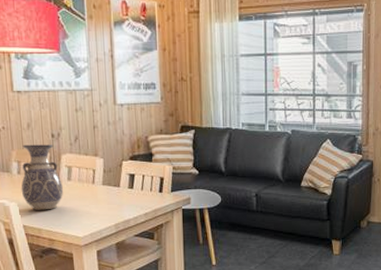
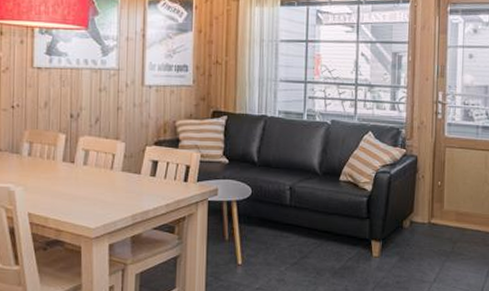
vase: present [21,144,63,210] -> none [30,124,77,197]

